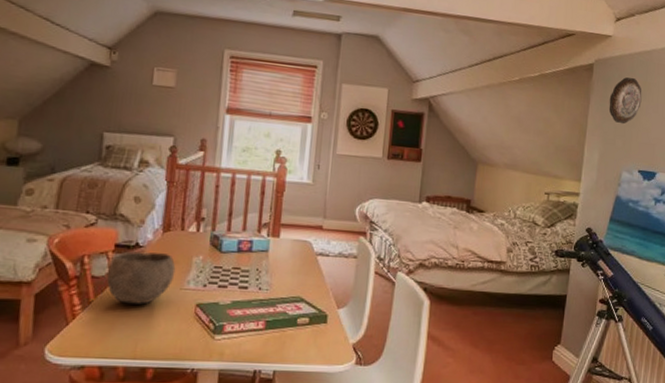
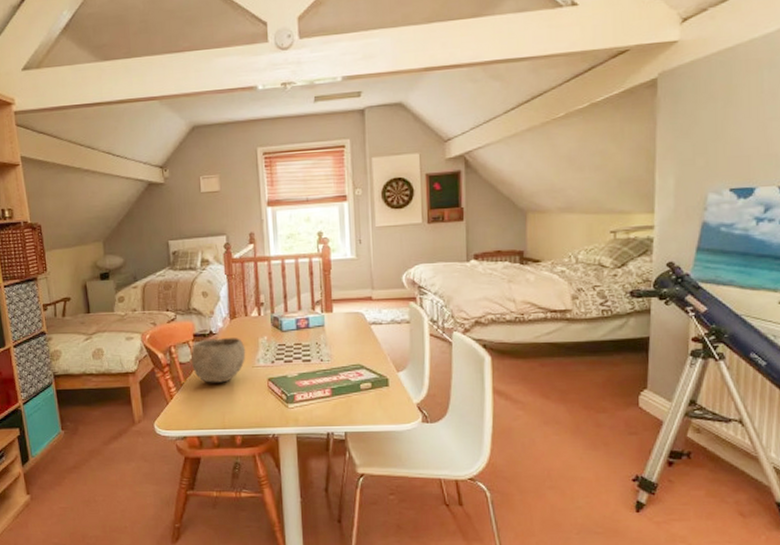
decorative plate: present [608,77,642,125] -> none [682,83,727,140]

